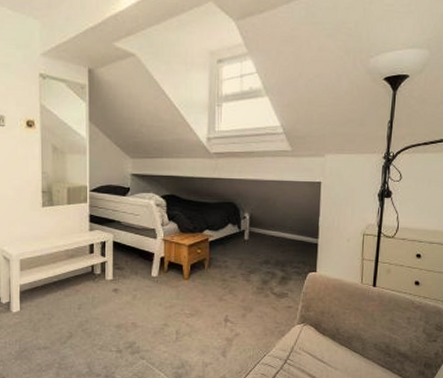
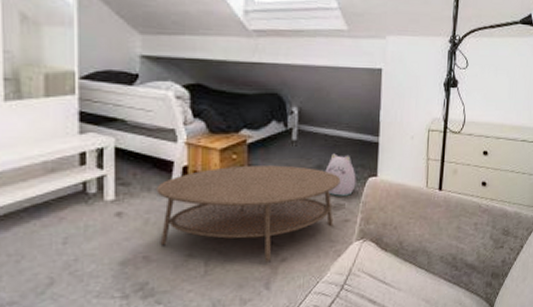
coffee table: none [142,259,285,336] -> present [156,165,341,263]
plush toy: none [271,251,298,286] -> present [325,153,356,196]

